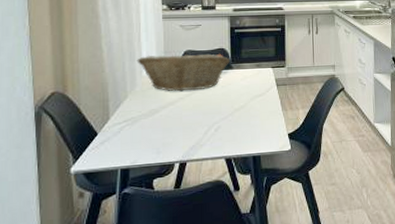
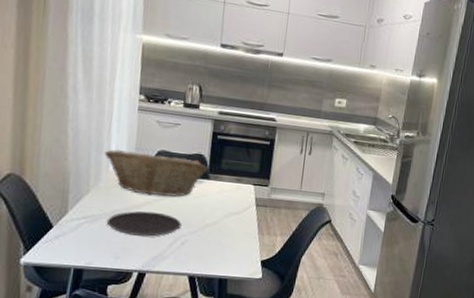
plate: none [145,105,213,130] -> present [106,211,182,237]

